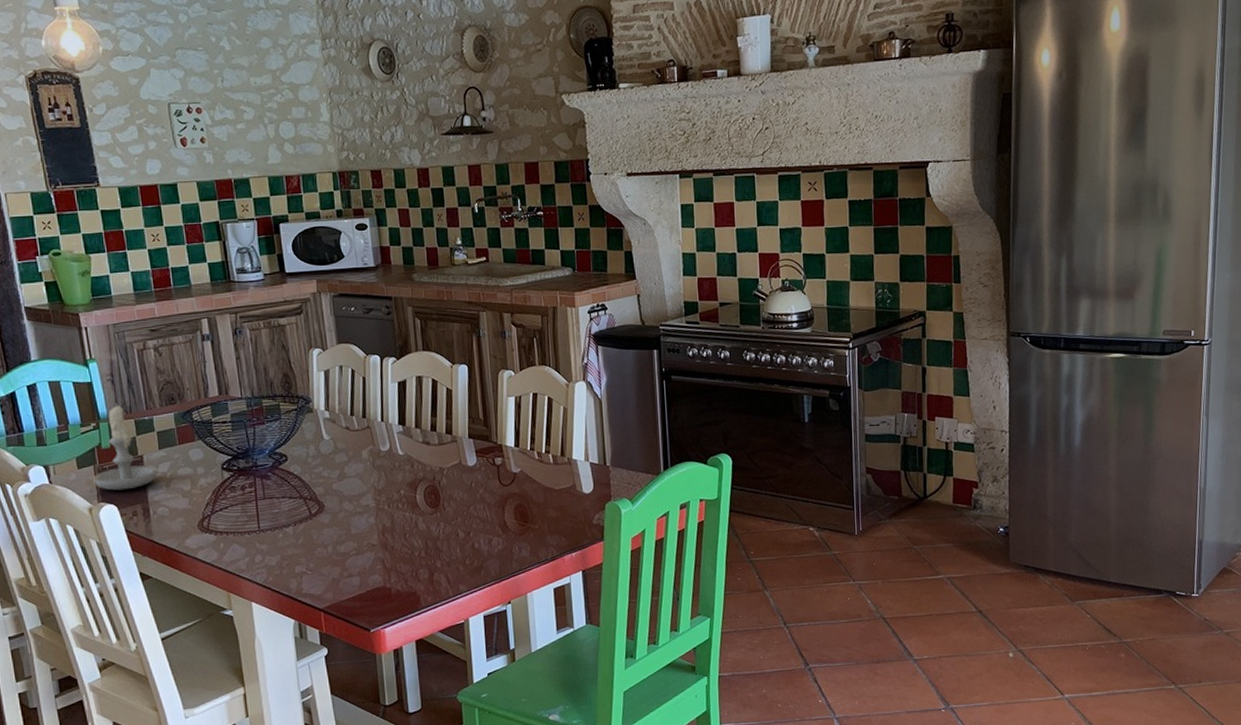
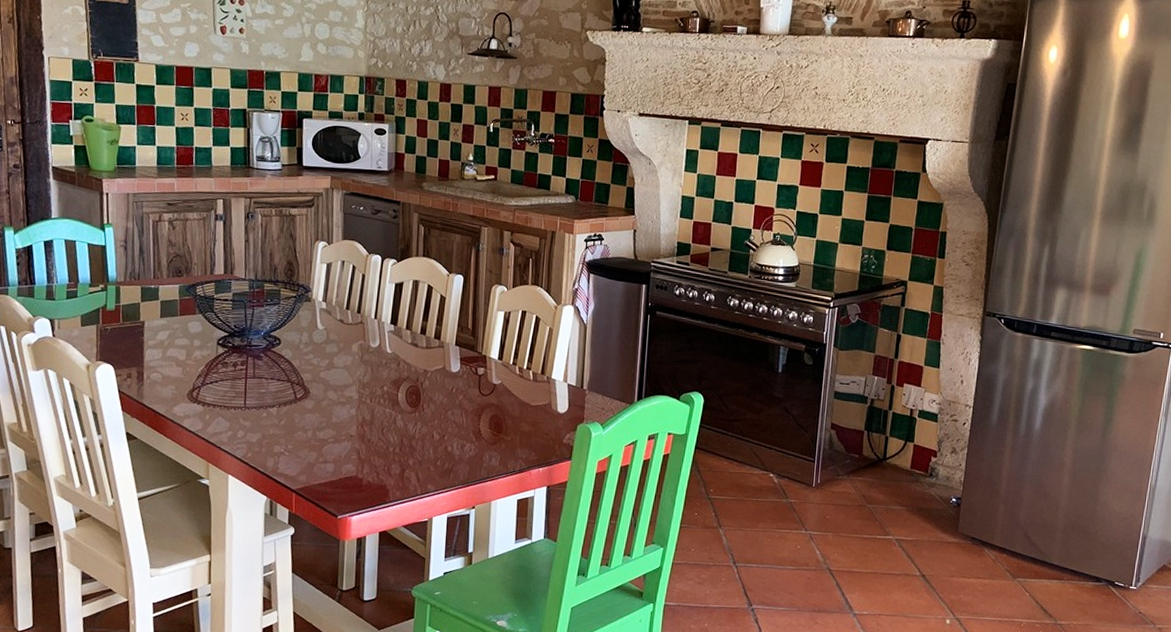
candle: present [93,403,158,491] -> none [95,268,157,352]

